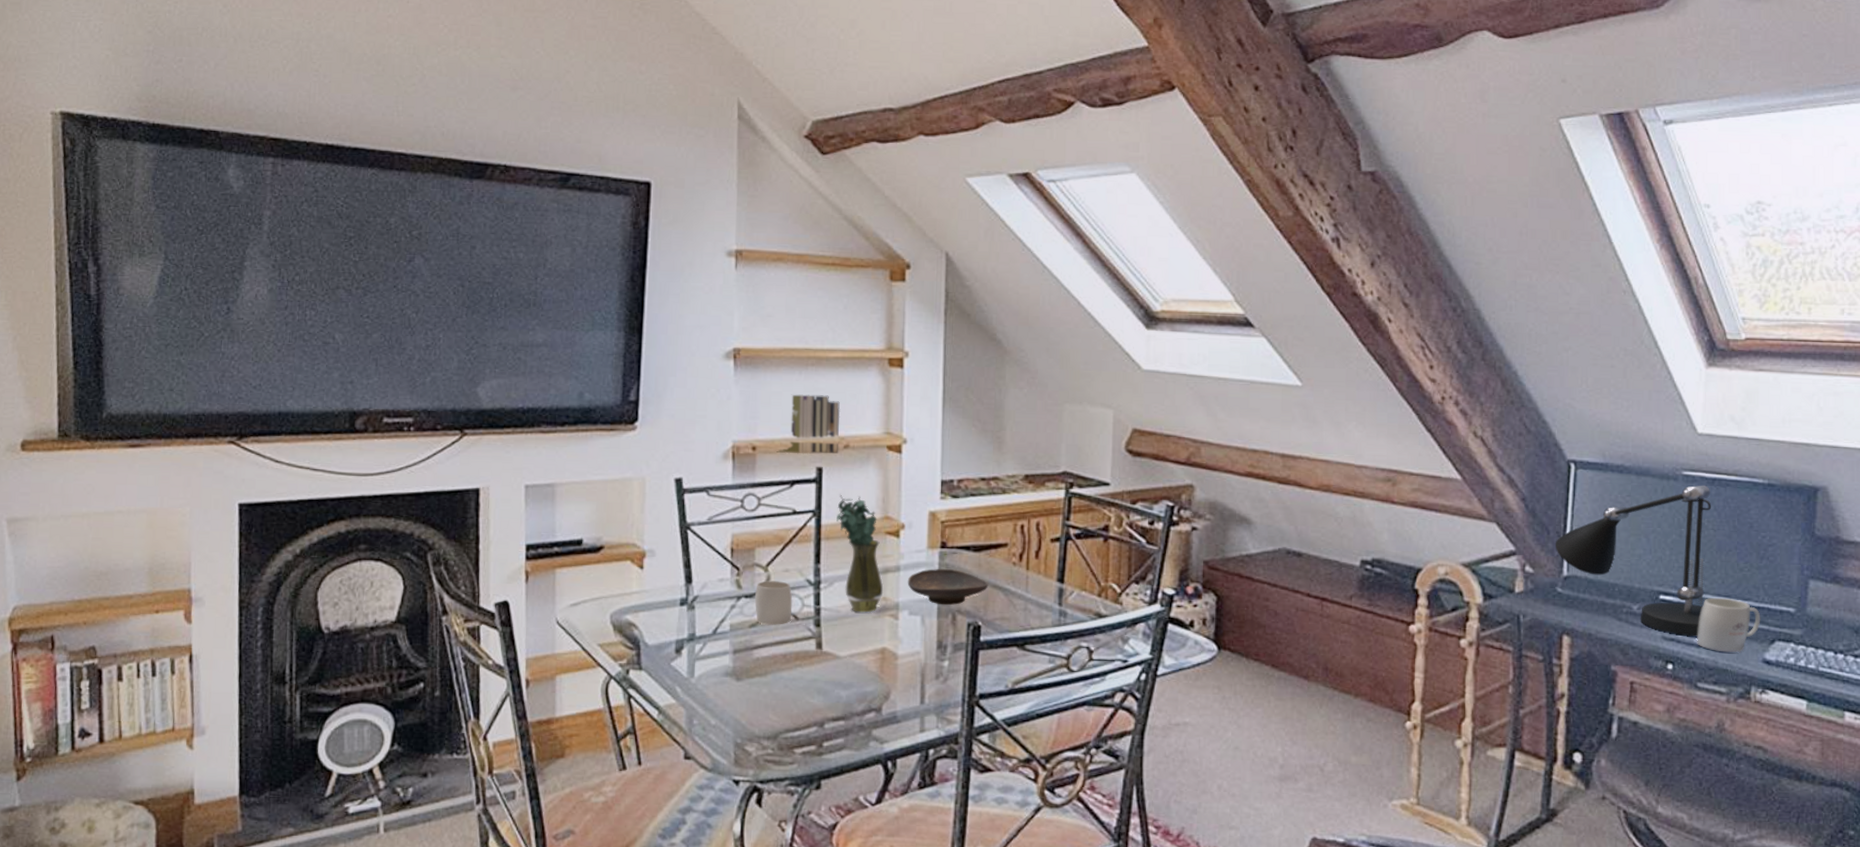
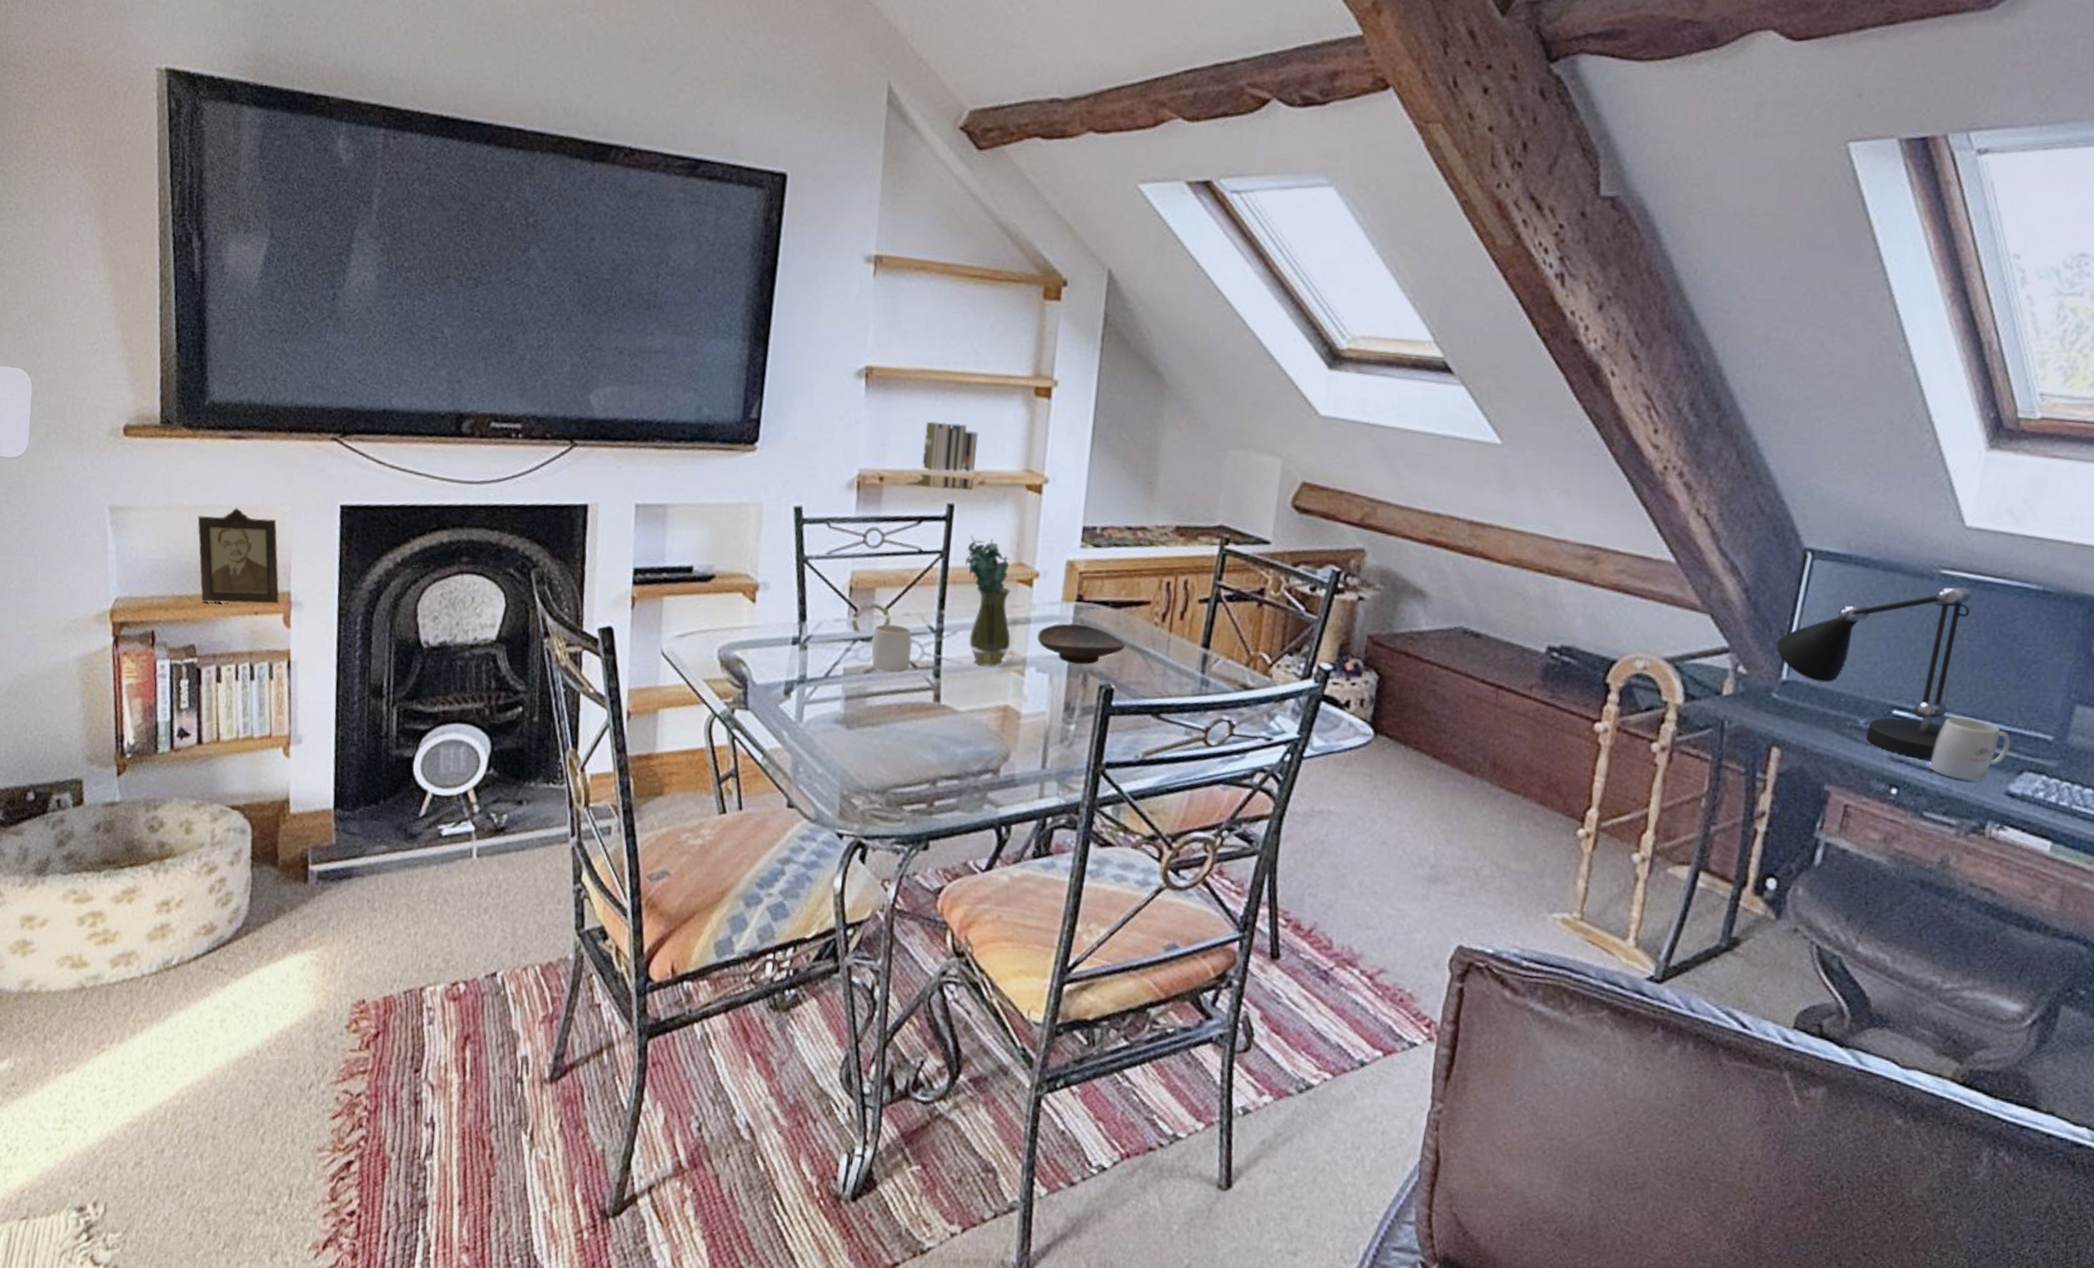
photo frame: none [96,512,180,604] -> present [197,508,279,604]

